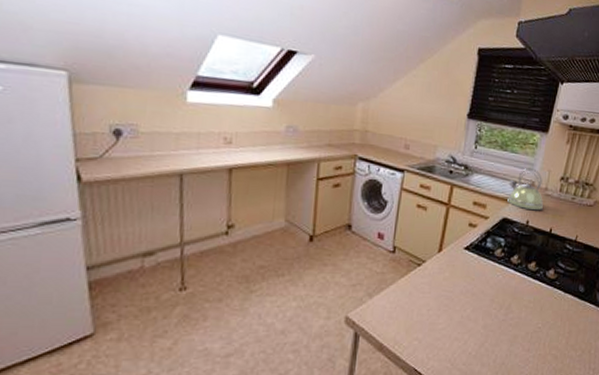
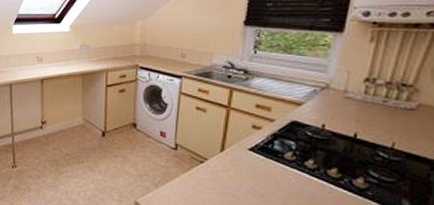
kettle: present [507,167,544,211] -> none [296,69,344,115]

